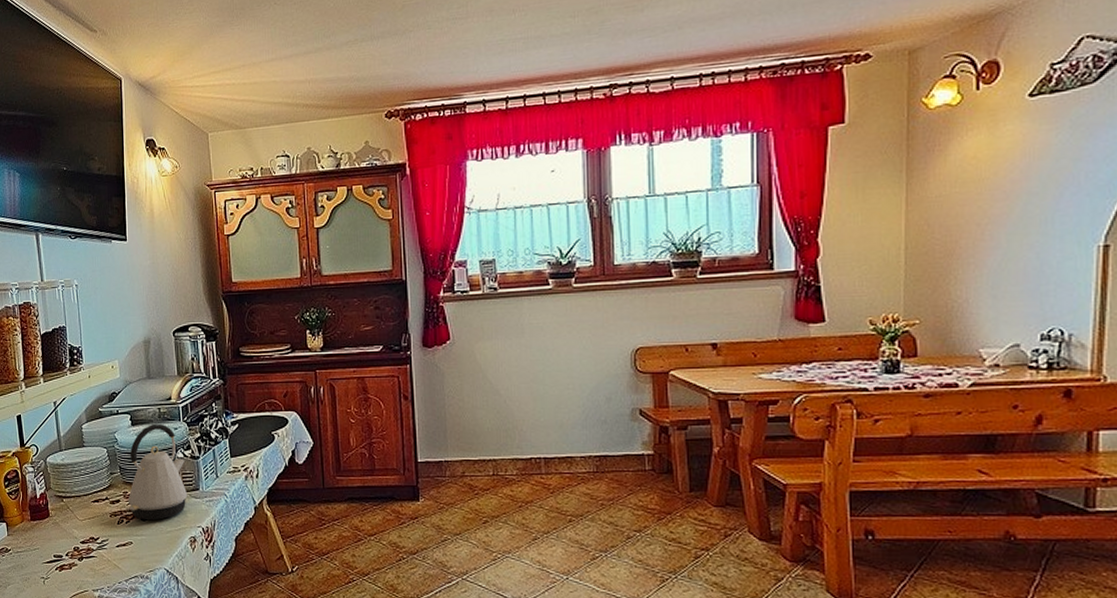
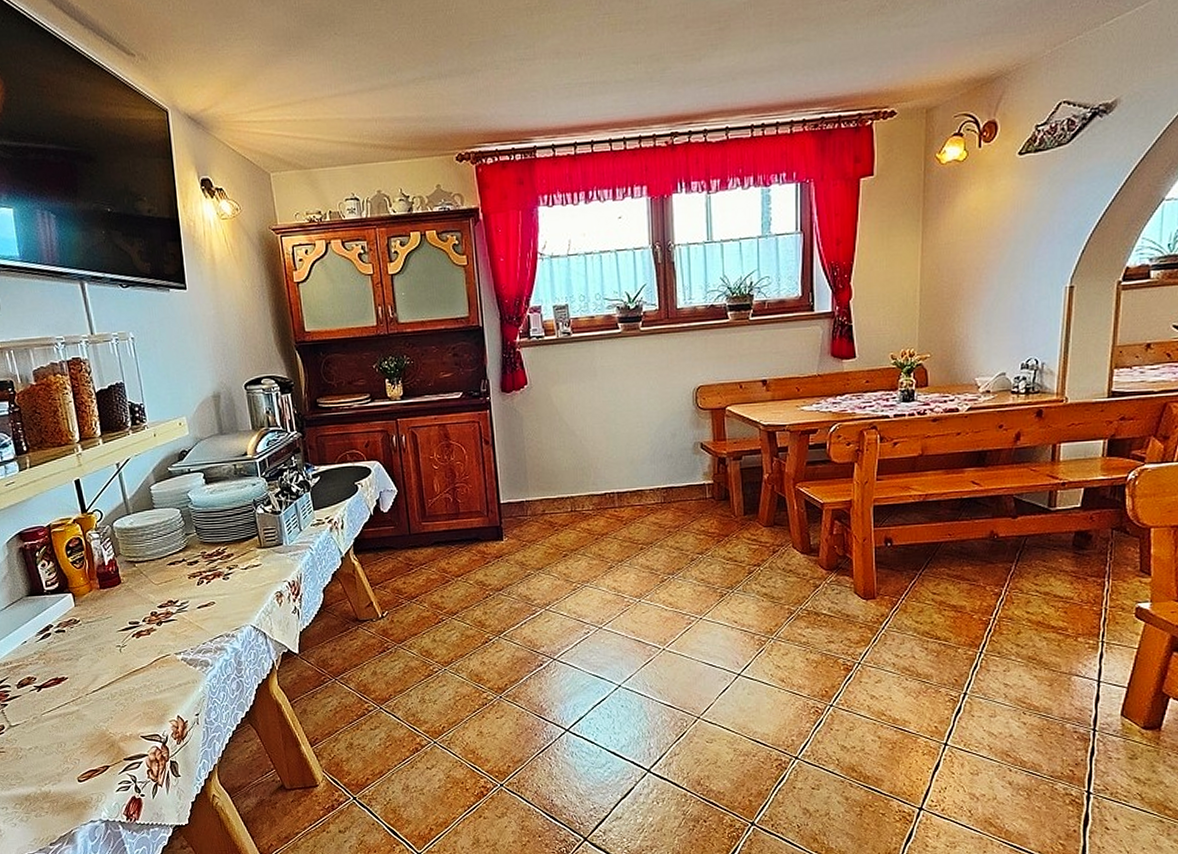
kettle: present [128,423,188,520] -> none [205,480,271,578]

